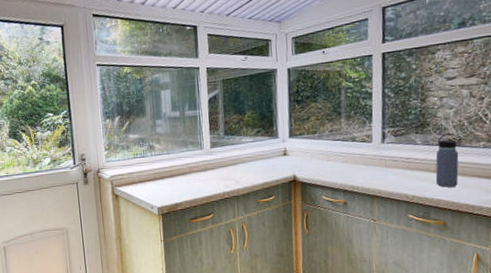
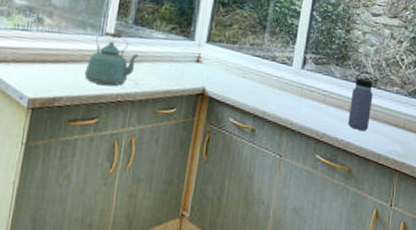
kettle: none [194,145,234,188] -> present [84,31,138,86]

